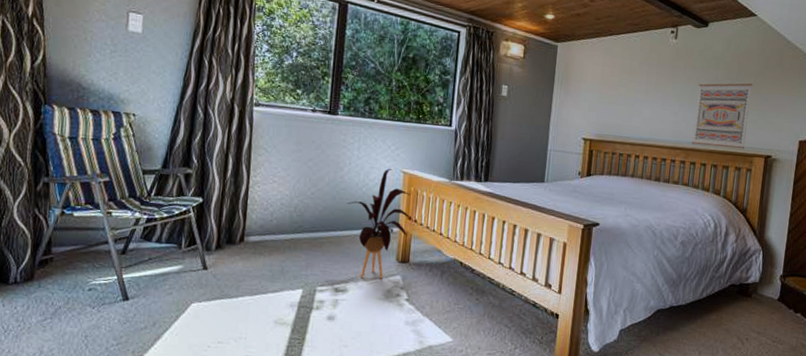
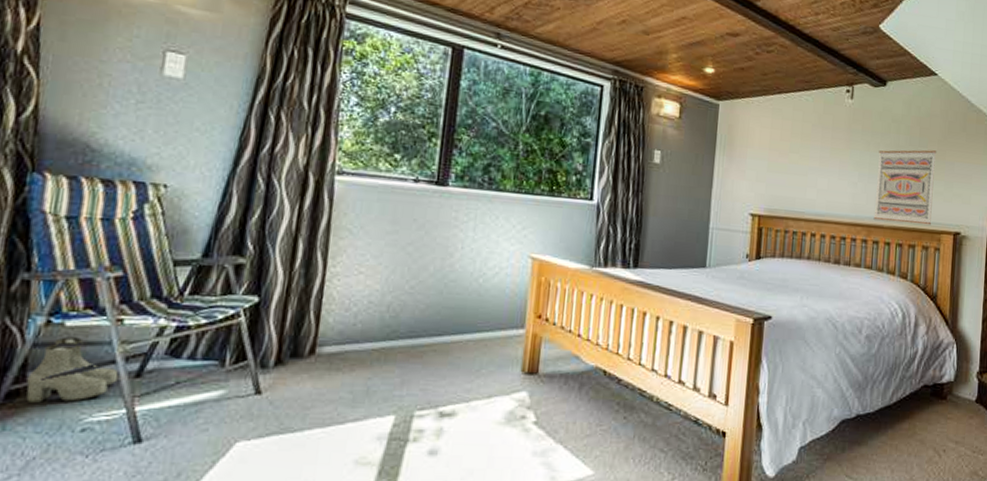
boots: none [52,223,111,270] -> present [26,337,119,403]
house plant: present [347,169,414,279] -> none [458,254,545,397]

